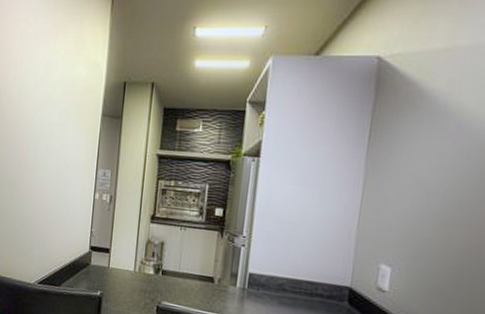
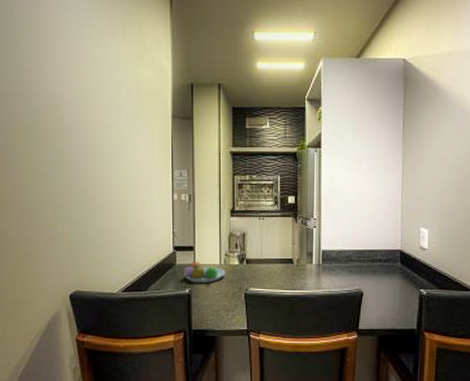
fruit bowl: none [97,264,140,289] -> present [183,261,226,284]

